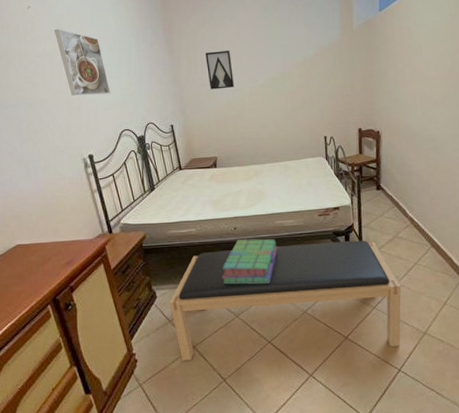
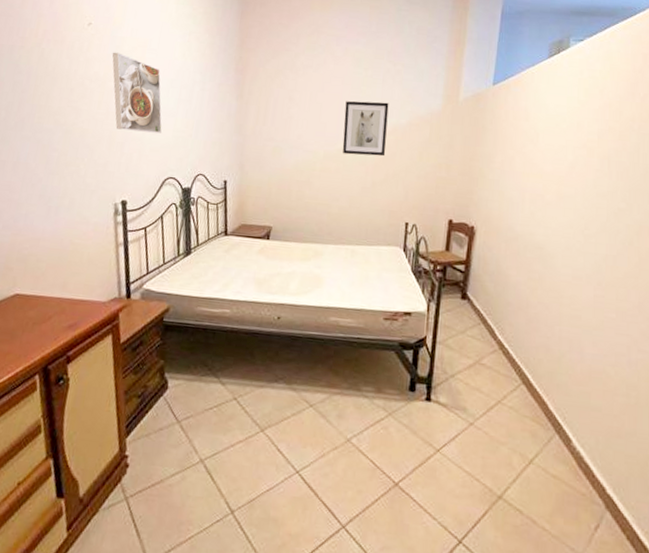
bench: present [170,240,401,361] -> none [181,341,476,509]
wall art: present [205,50,235,90] -> none [277,102,309,148]
stack of books: present [222,239,278,284] -> none [252,333,327,395]
wall art: none [260,39,300,88] -> present [342,101,389,157]

